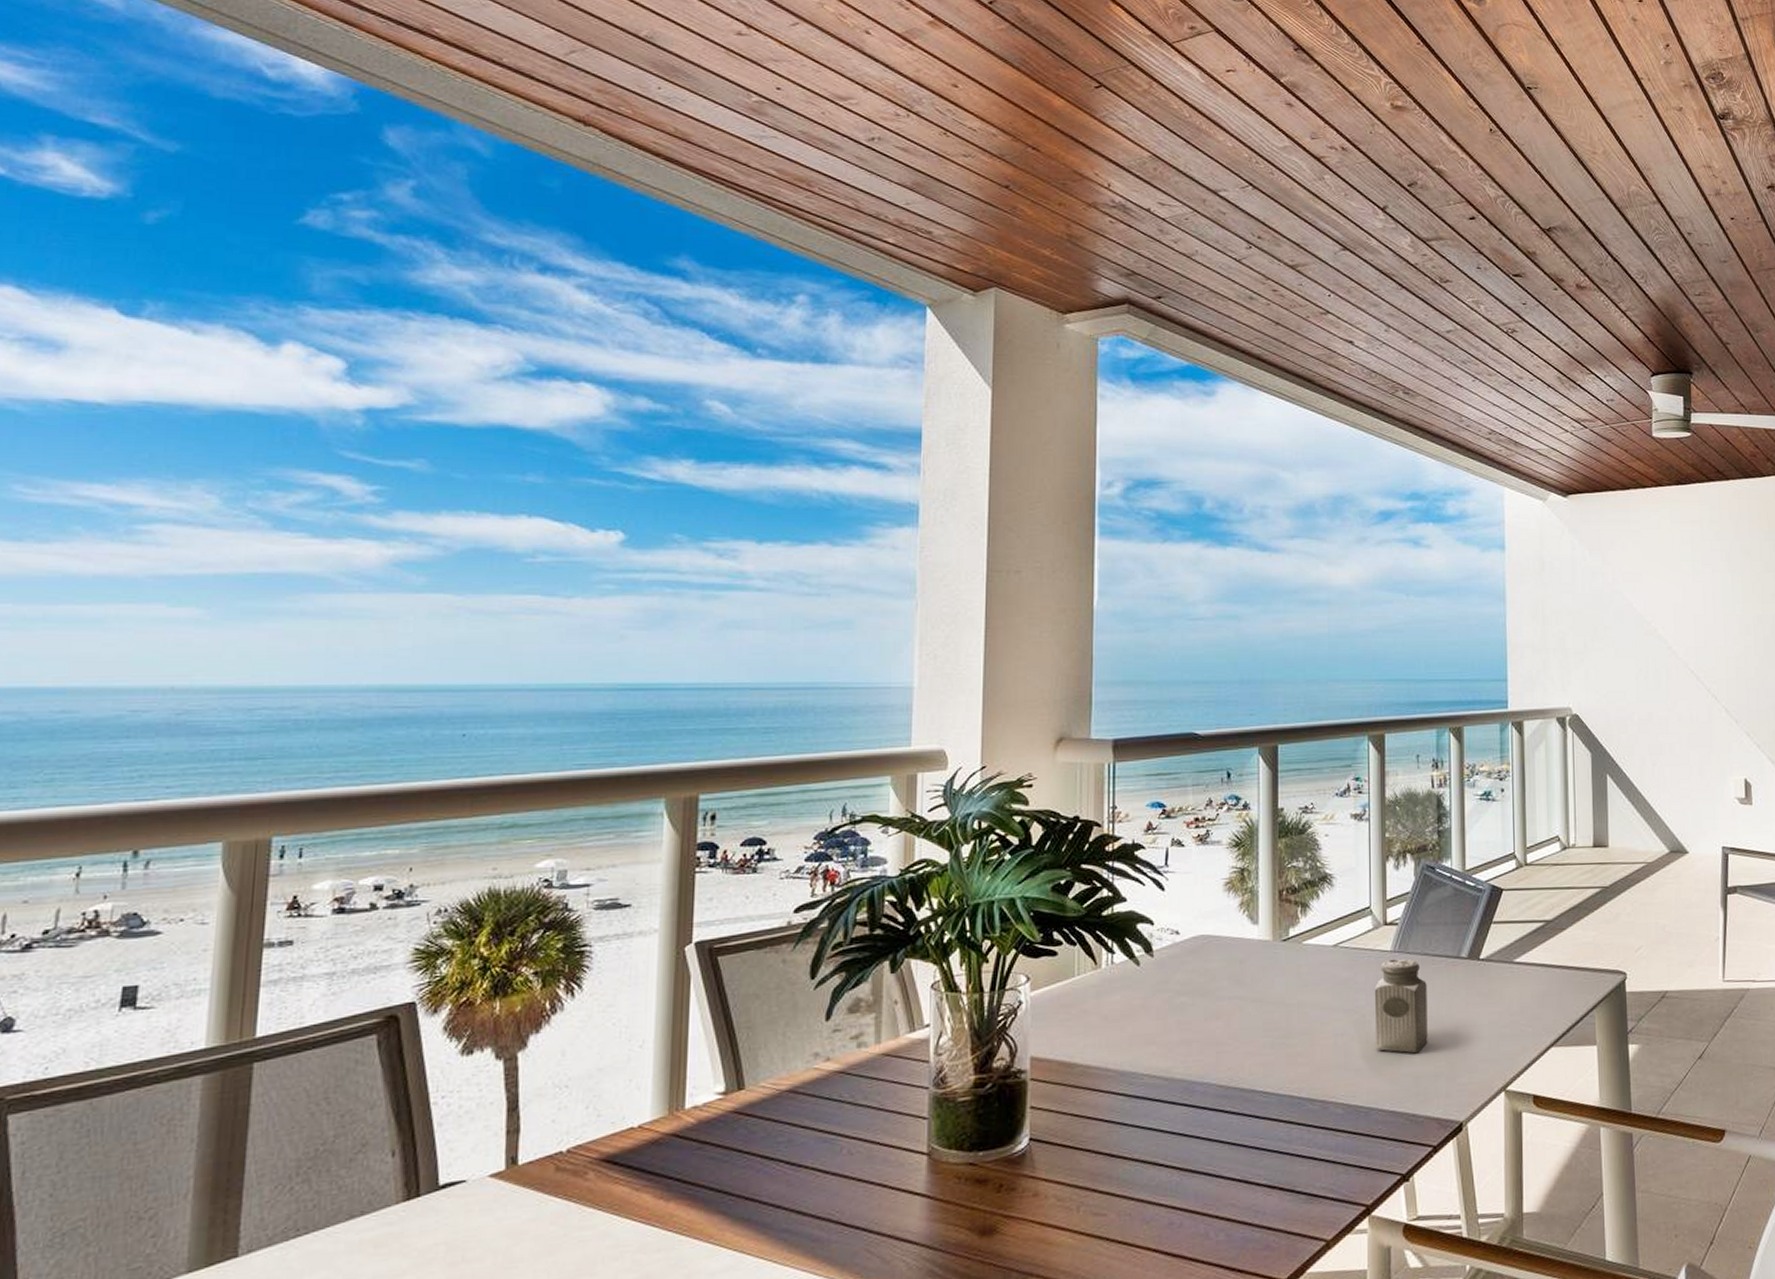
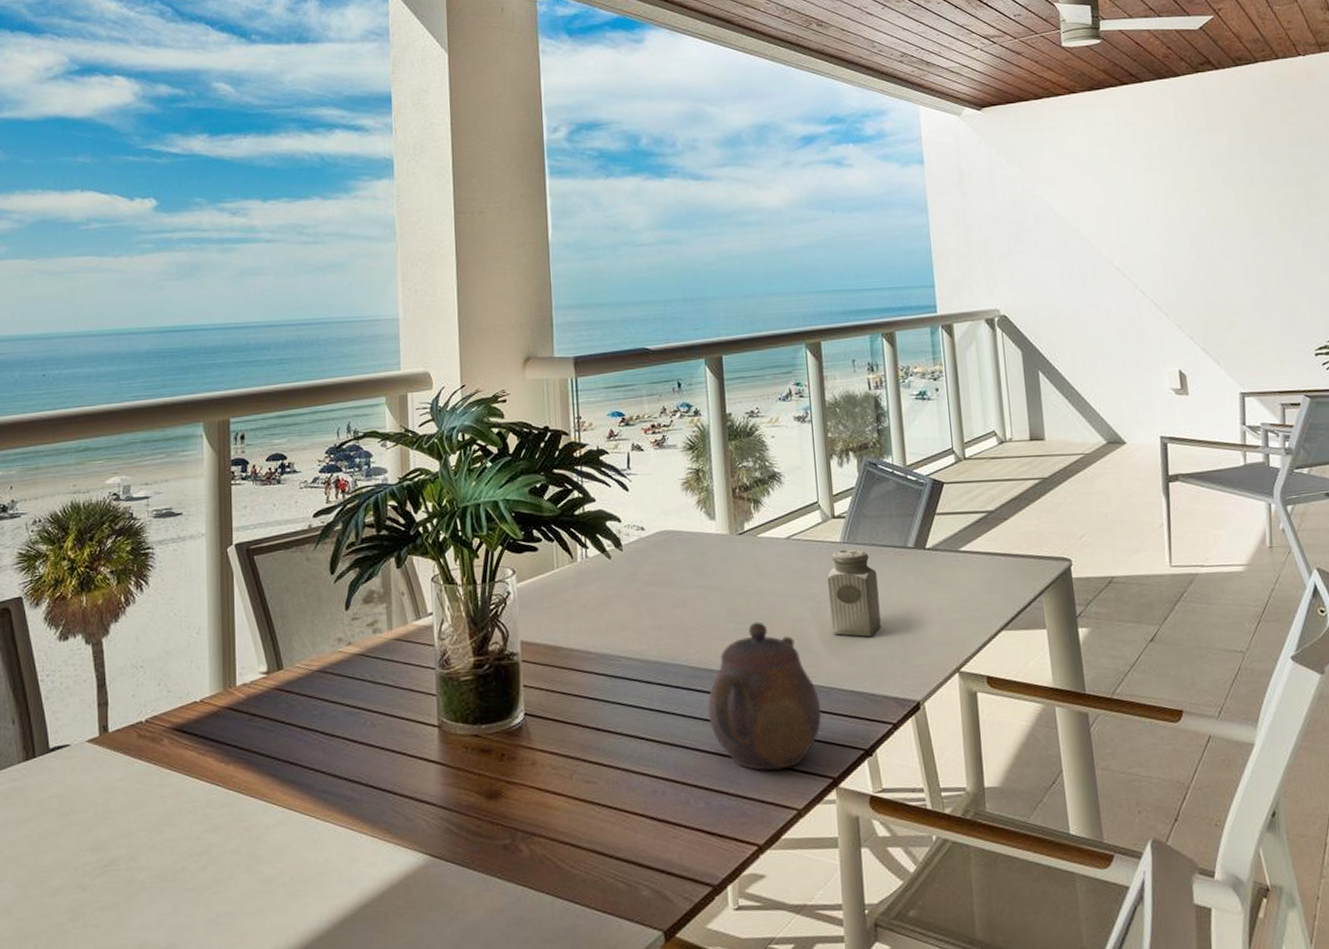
teapot: none [1237,1036,1359,1199] -> present [708,621,822,771]

